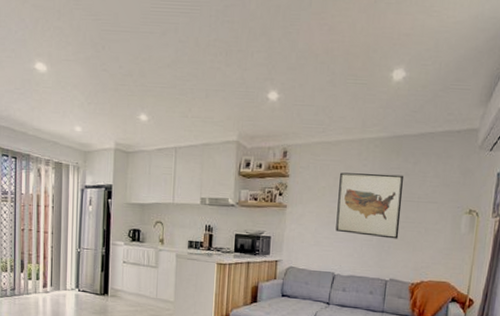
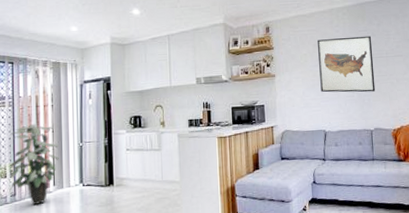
indoor plant: none [10,222,57,303] -> present [9,123,59,206]

